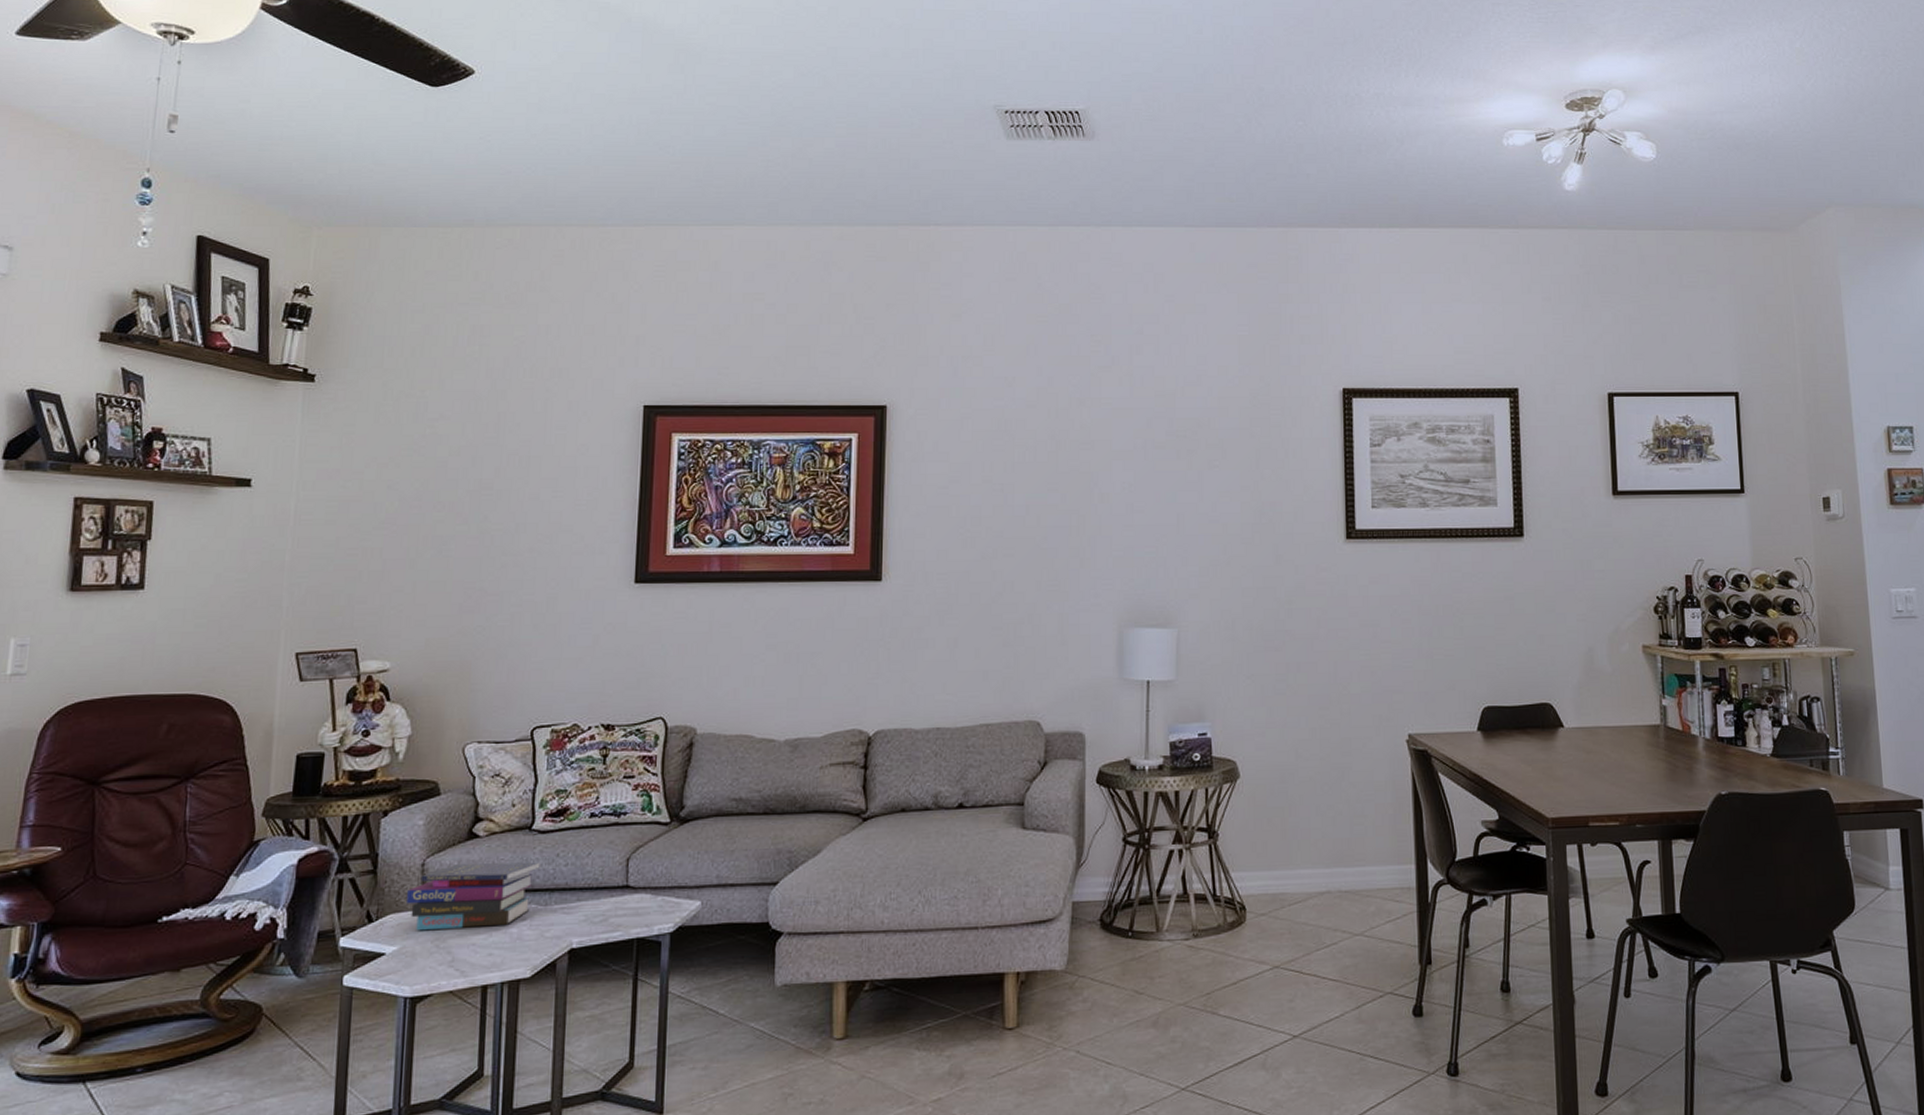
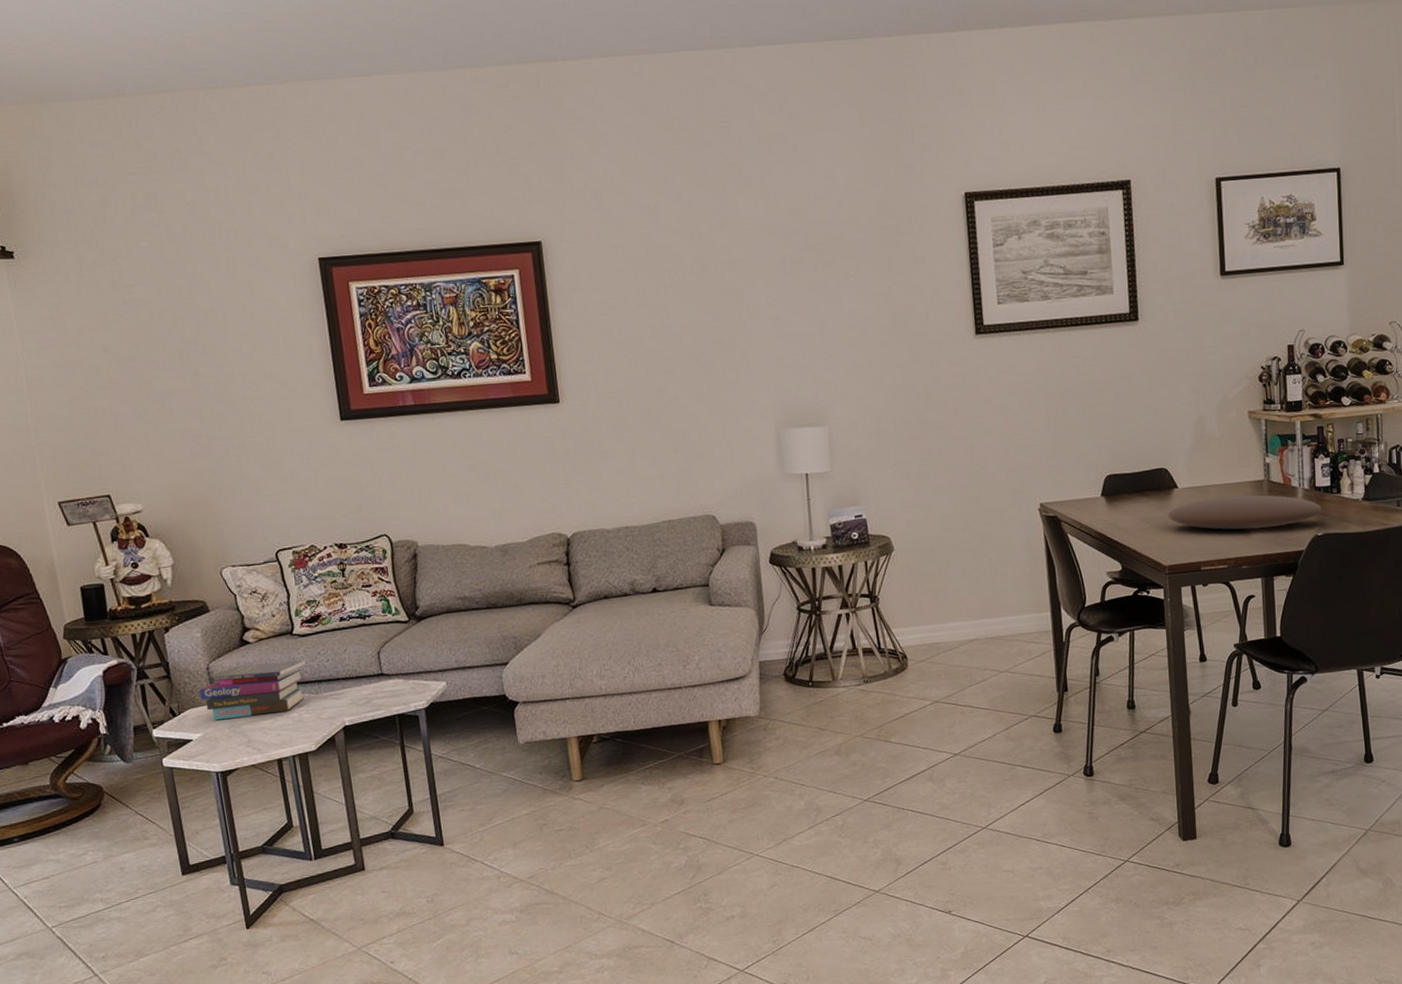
placemat: none [1552,741,1725,781] -> present [1168,495,1322,530]

